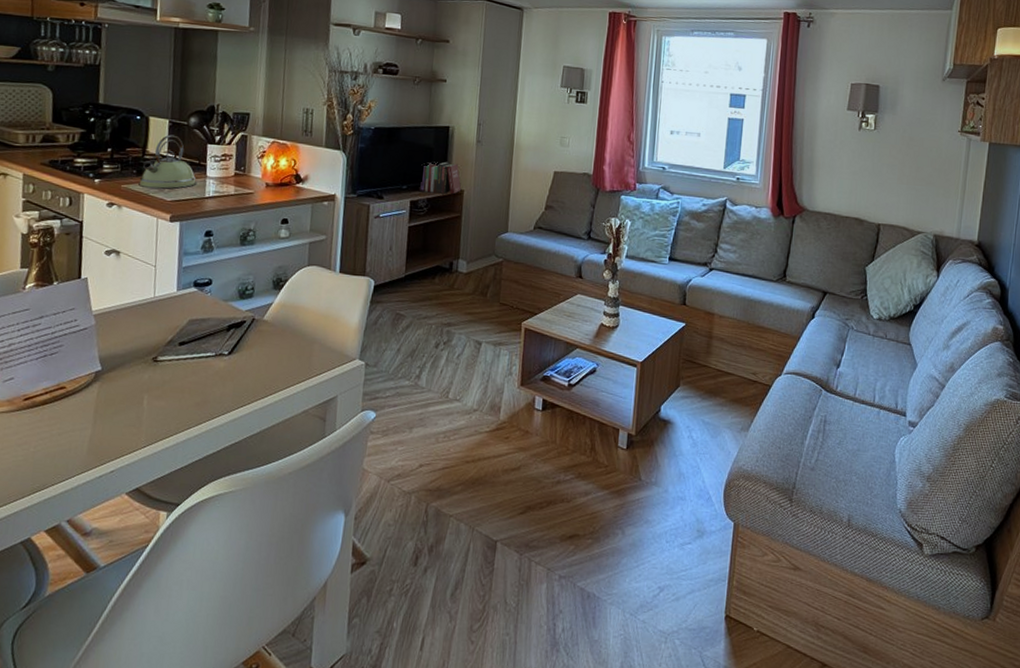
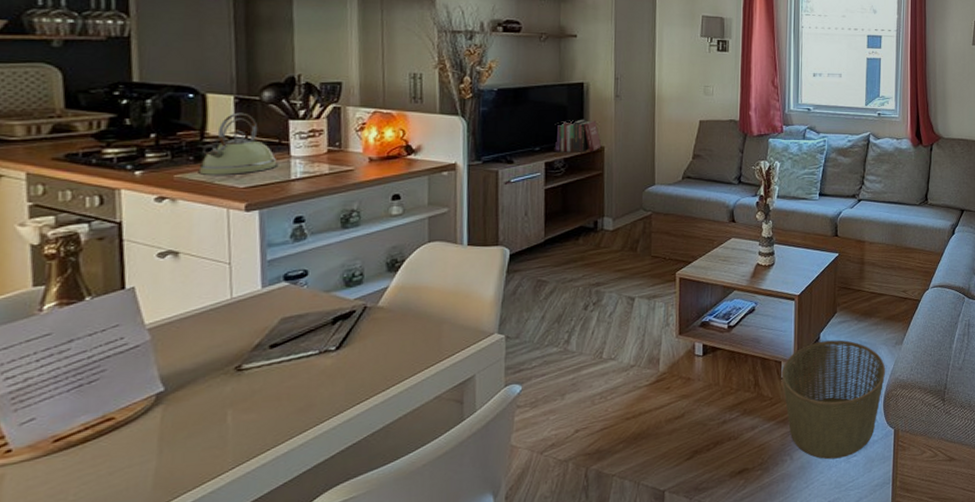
basket: none [618,414,729,543] -> present [781,340,886,459]

